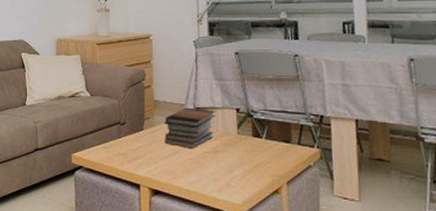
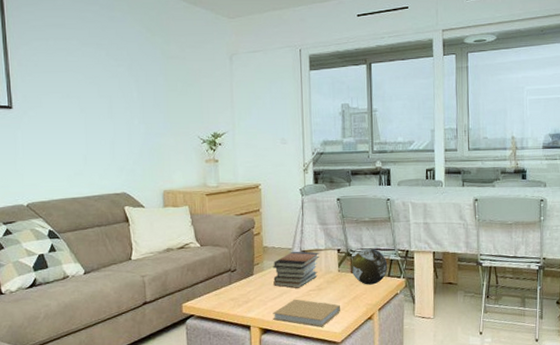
book: none [164,160,240,196] -> present [273,299,340,327]
decorative orb: none [252,110,298,153] -> present [351,248,388,285]

